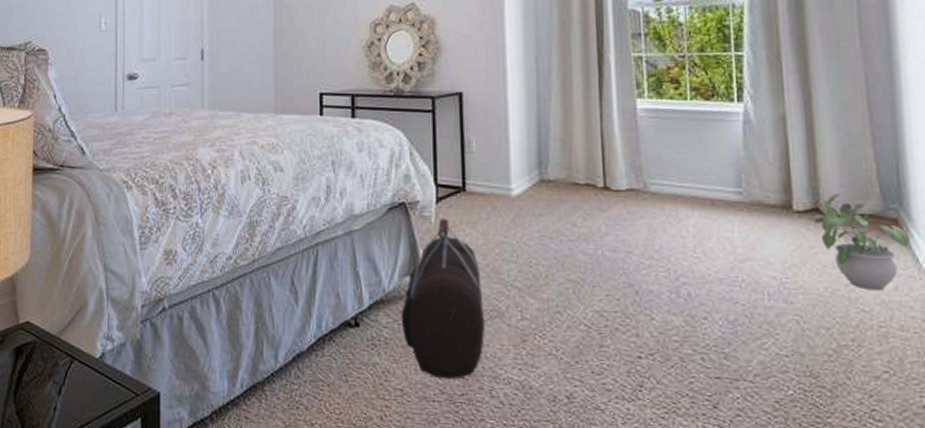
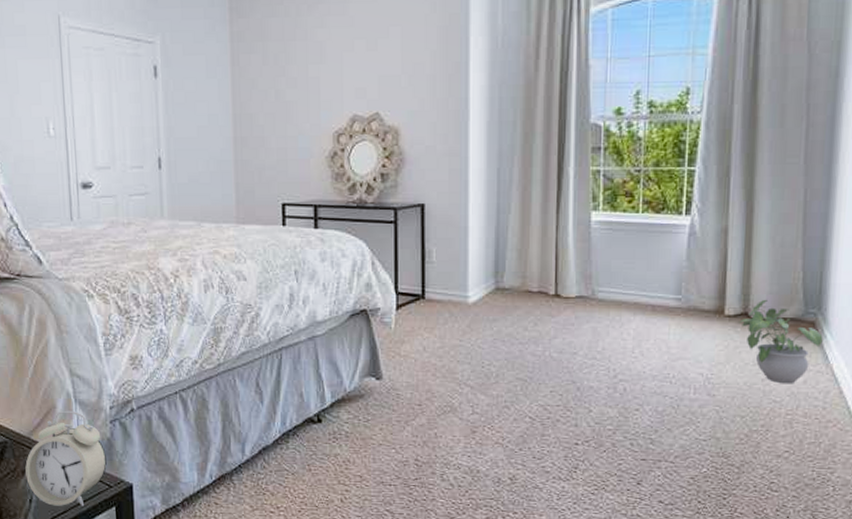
alarm clock: none [52,308,135,417] -> present [25,410,107,507]
duffel bag: present [401,219,485,379] -> none [361,324,438,465]

